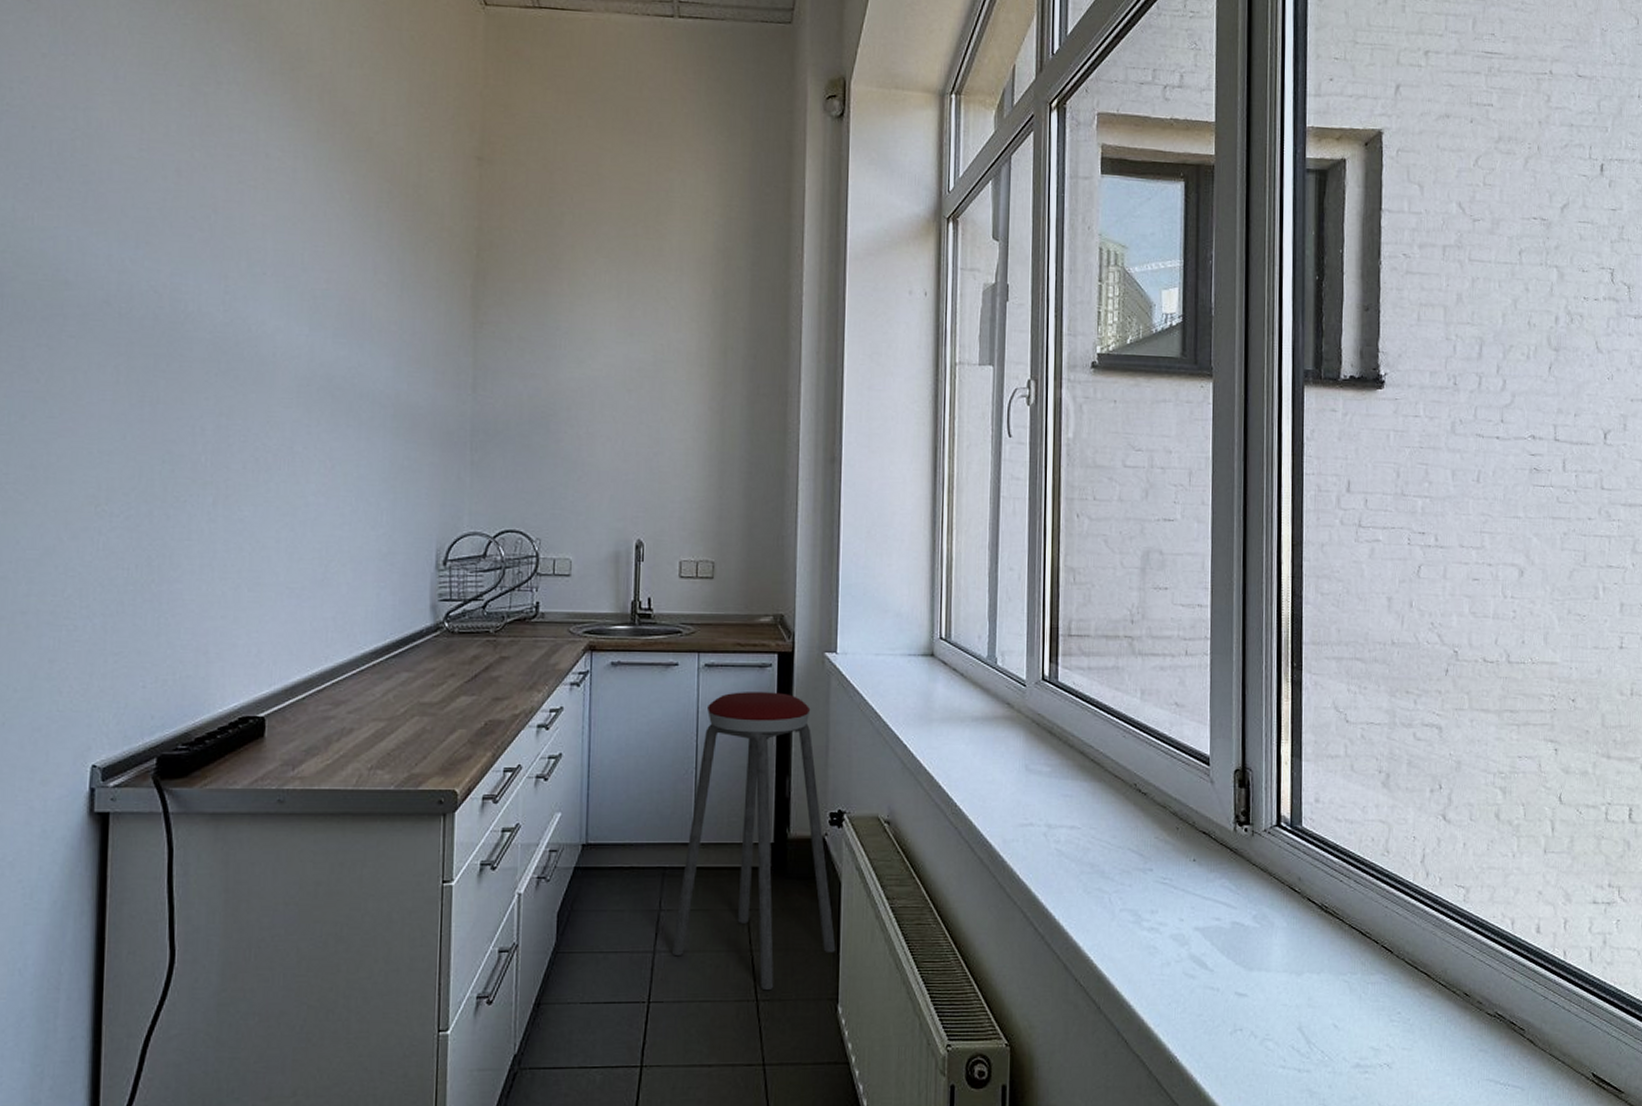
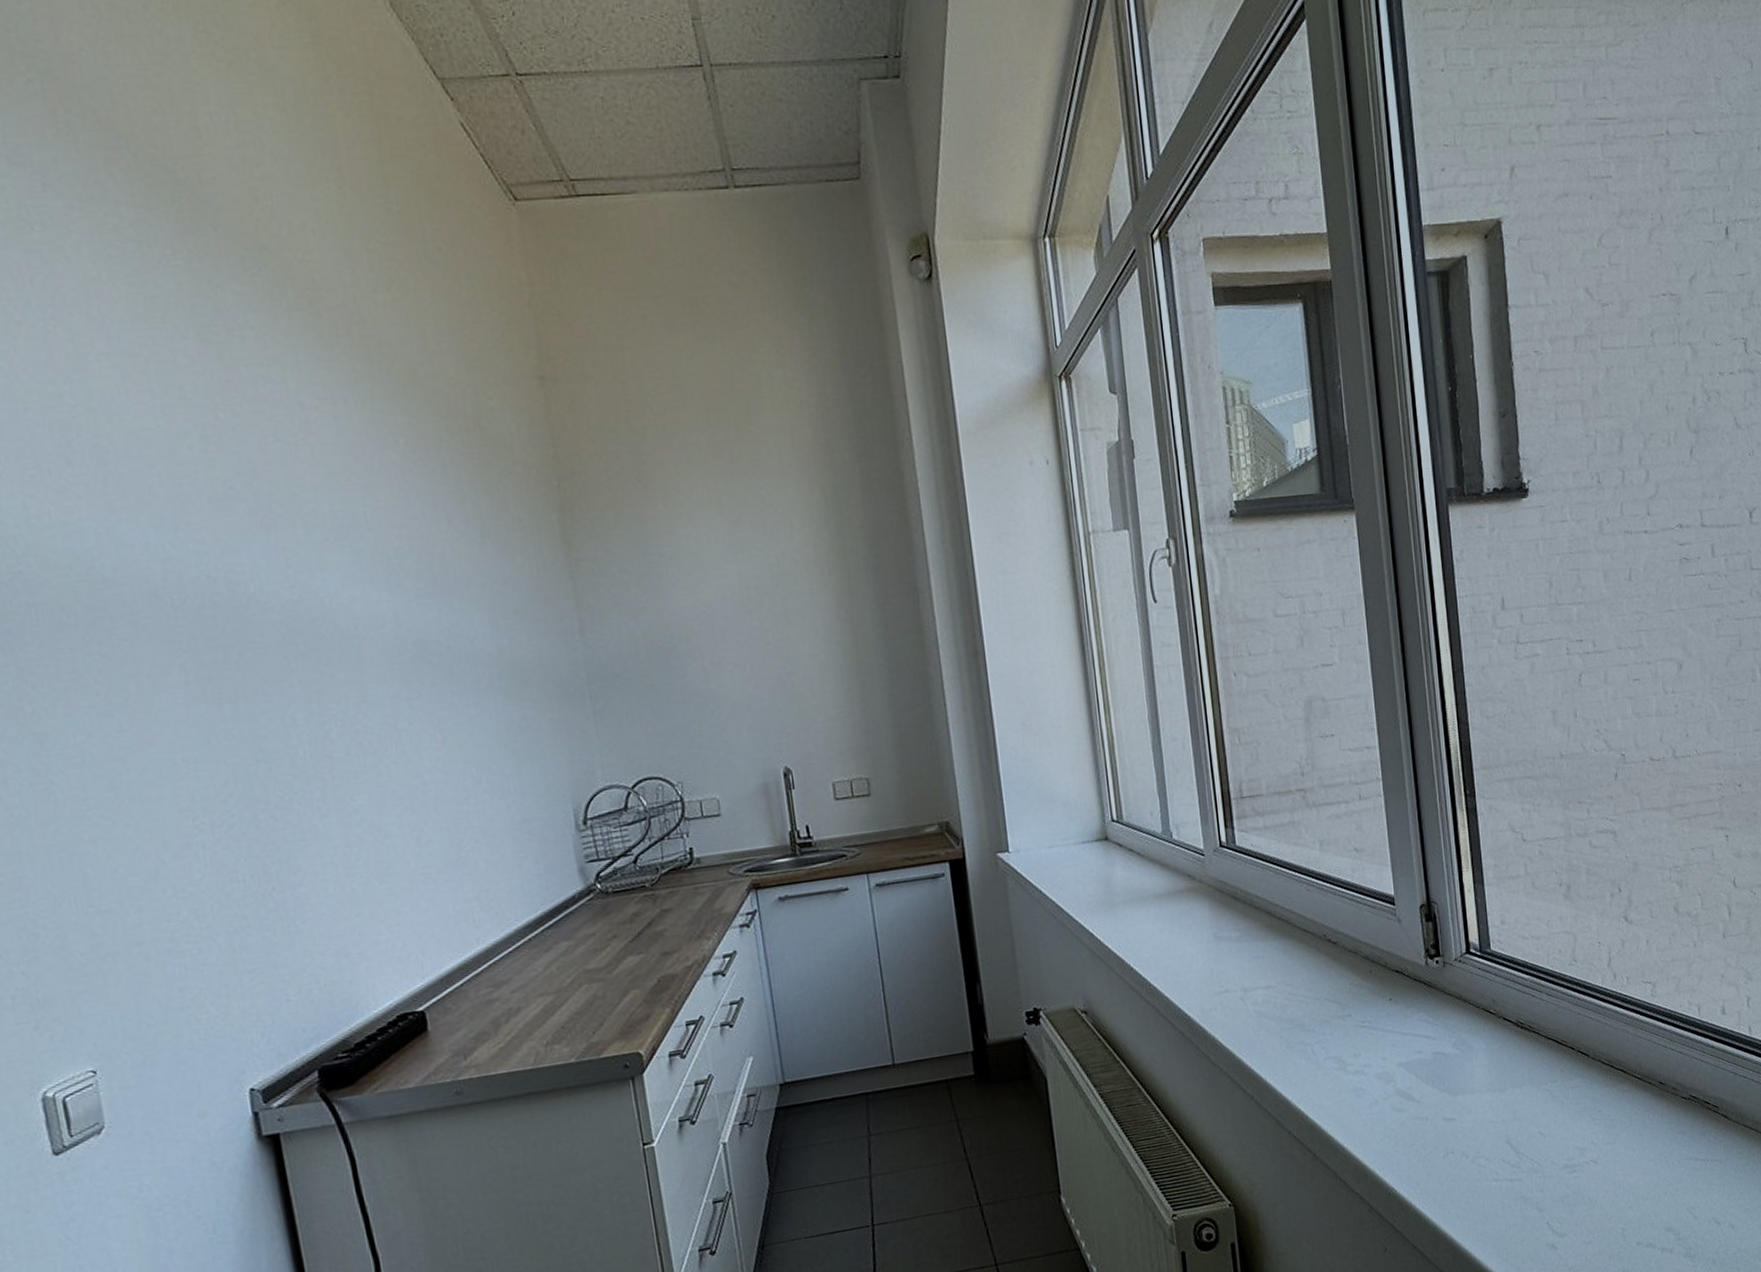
music stool: present [671,692,836,991] -> none [885,900,1051,1195]

